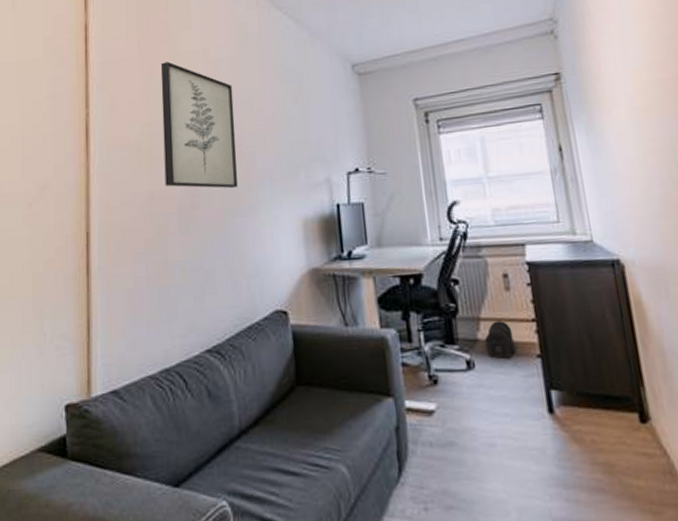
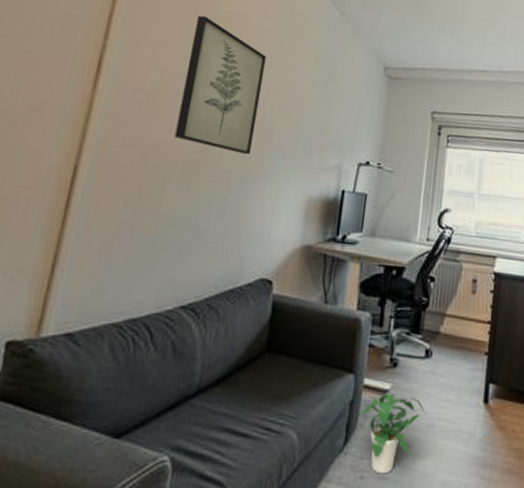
potted plant: none [408,413,482,504] -> present [359,392,425,474]
treasure chest: present [483,321,517,359] -> none [444,319,470,352]

